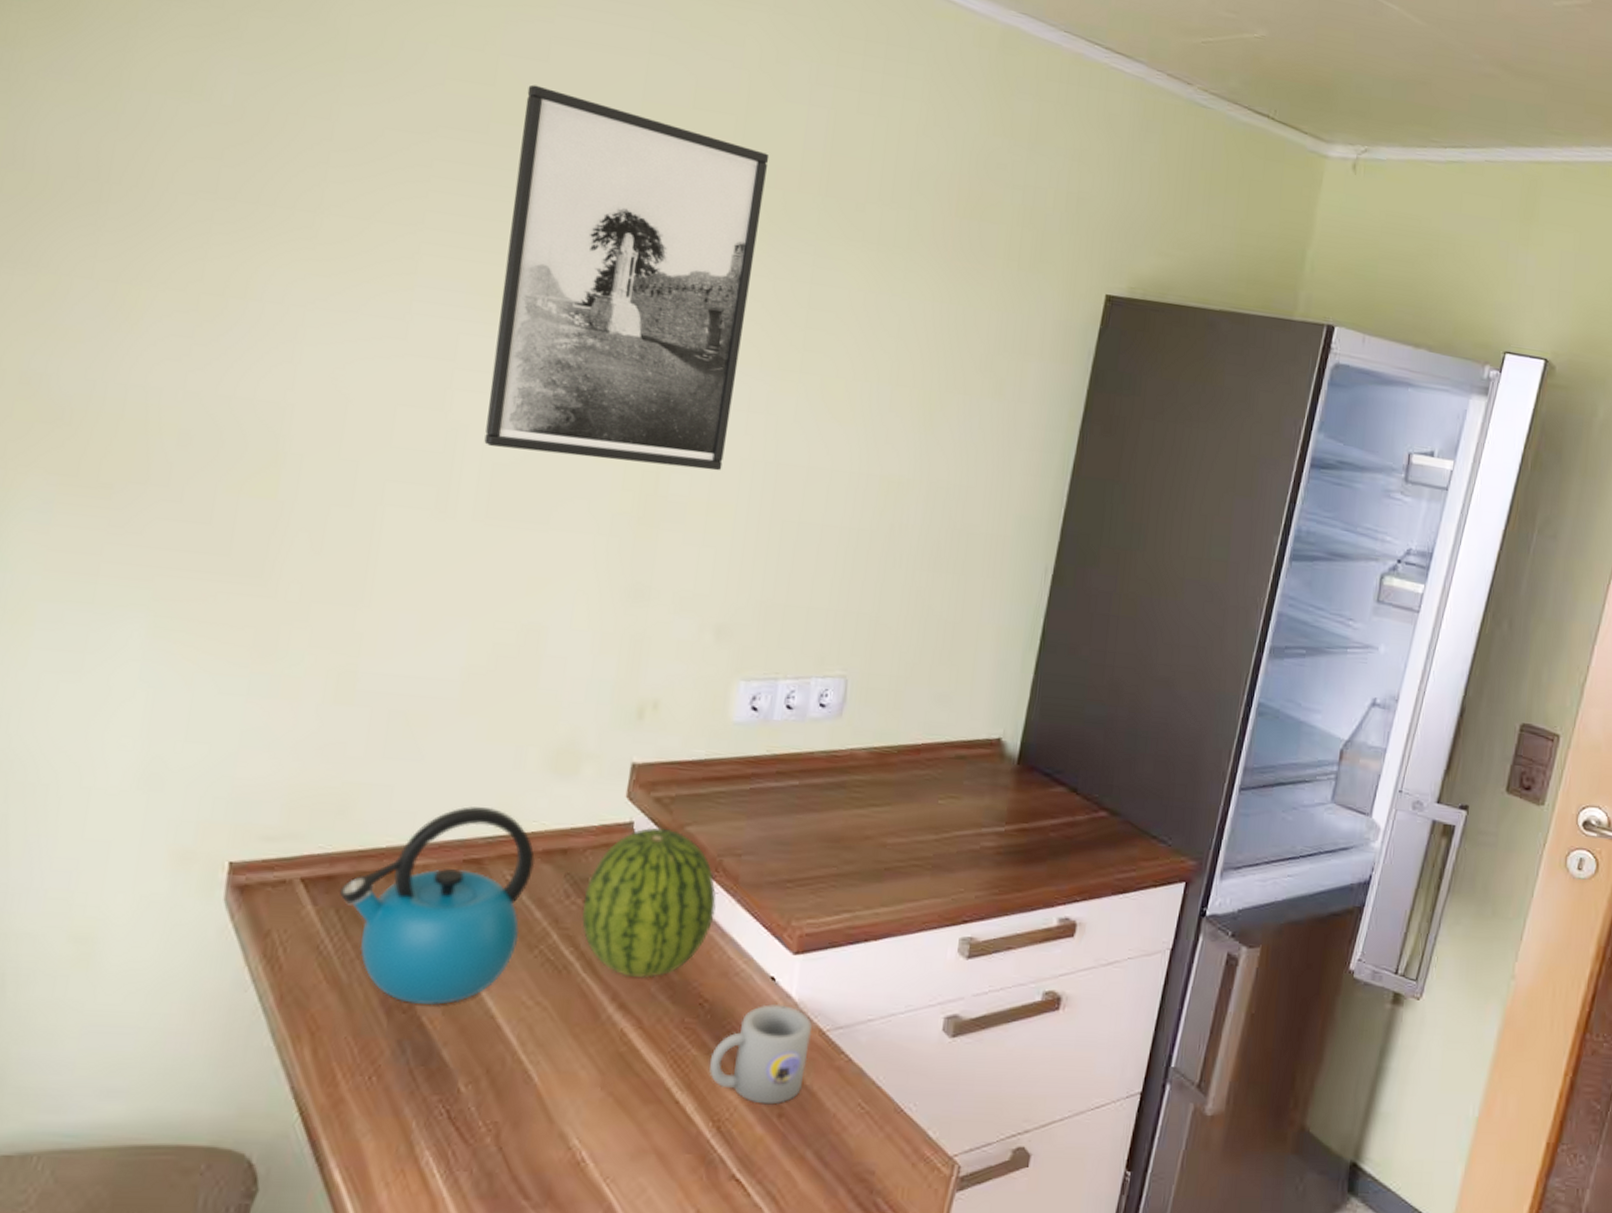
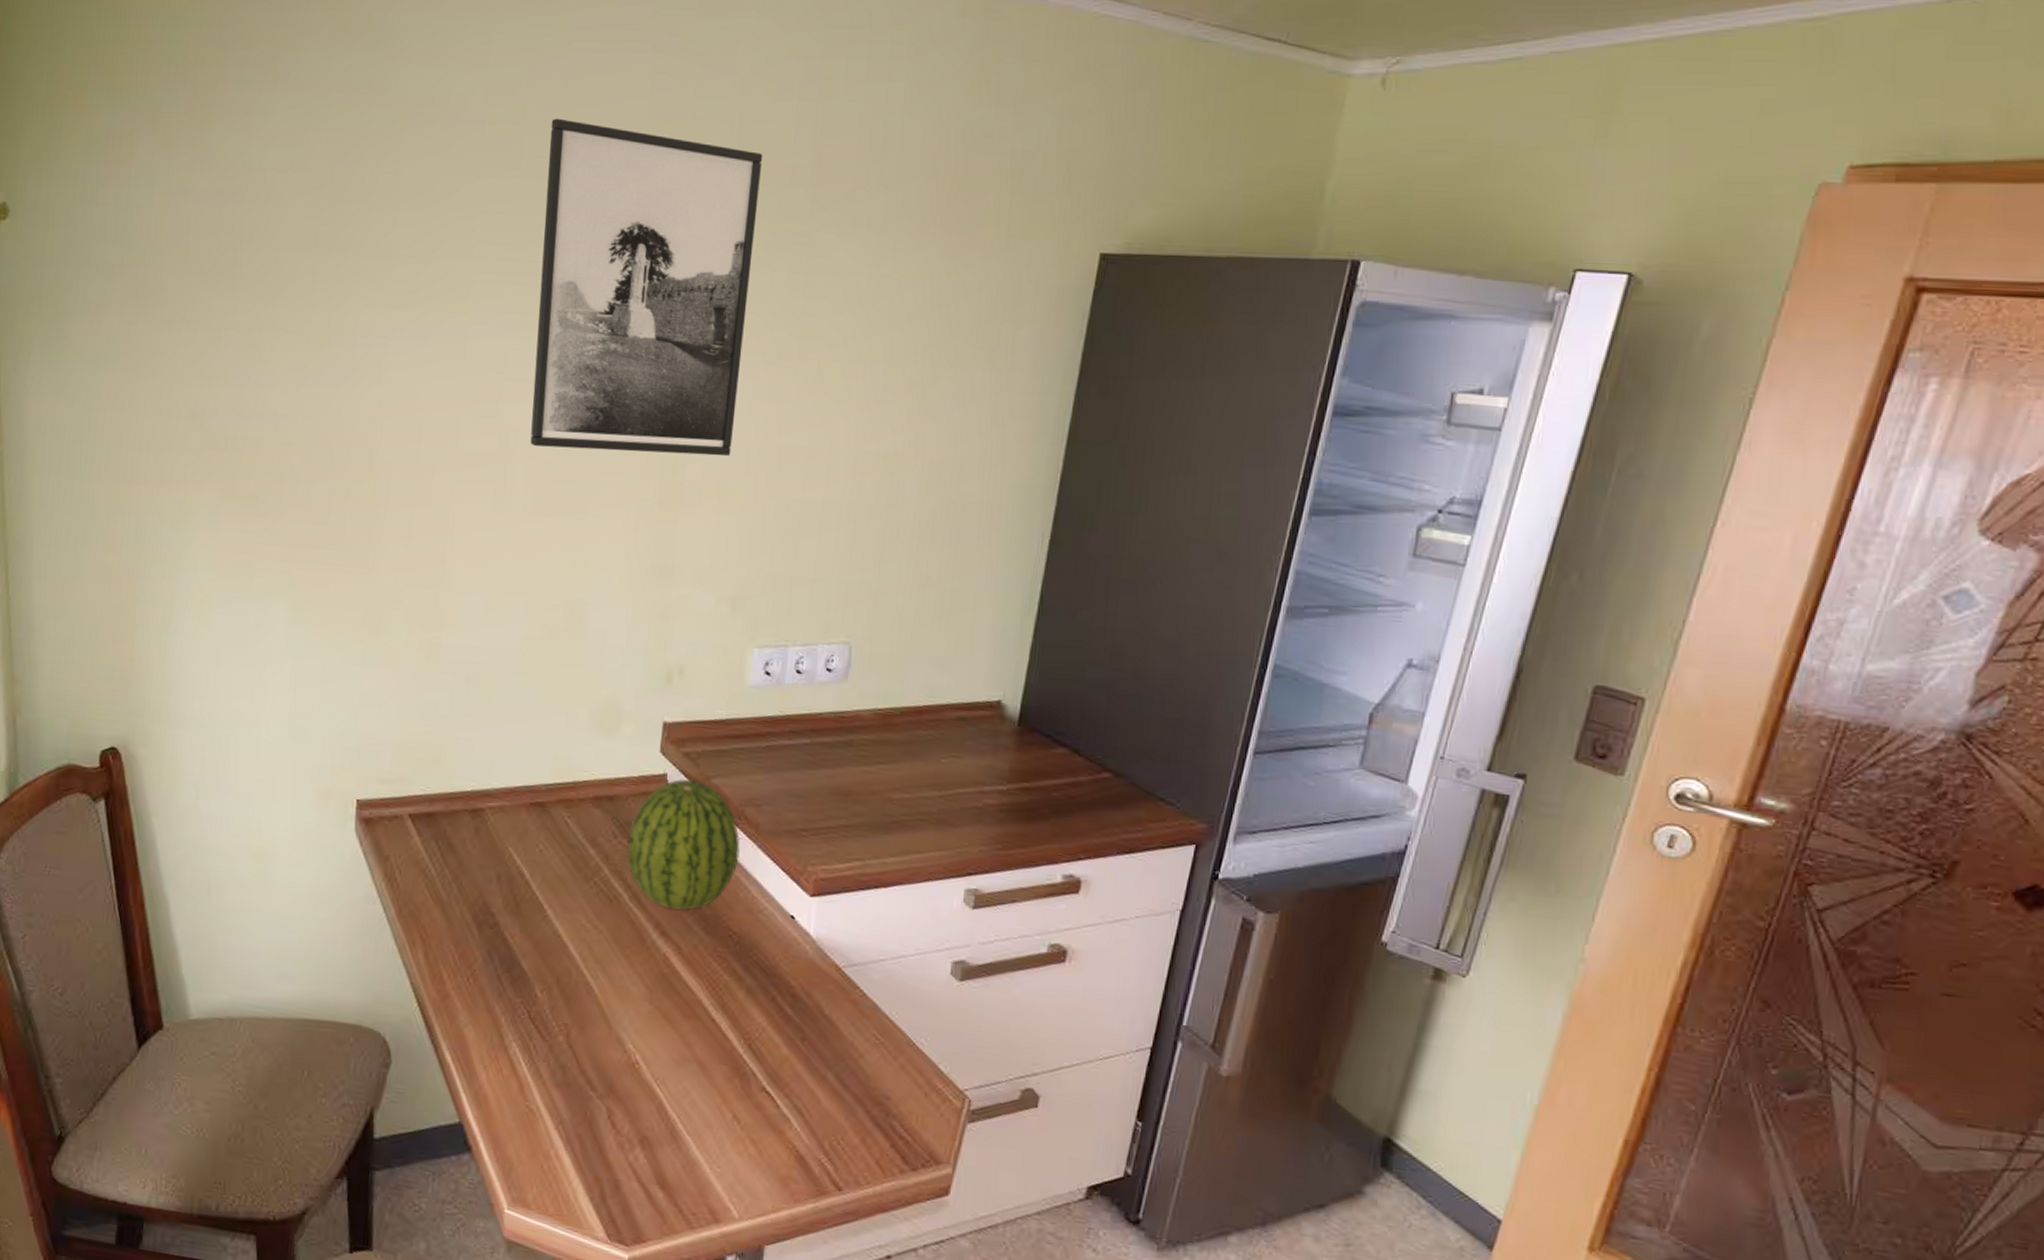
kettle: present [340,806,535,1005] -> none [438,758,588,923]
mug: present [708,1003,812,1105] -> none [739,939,829,1030]

